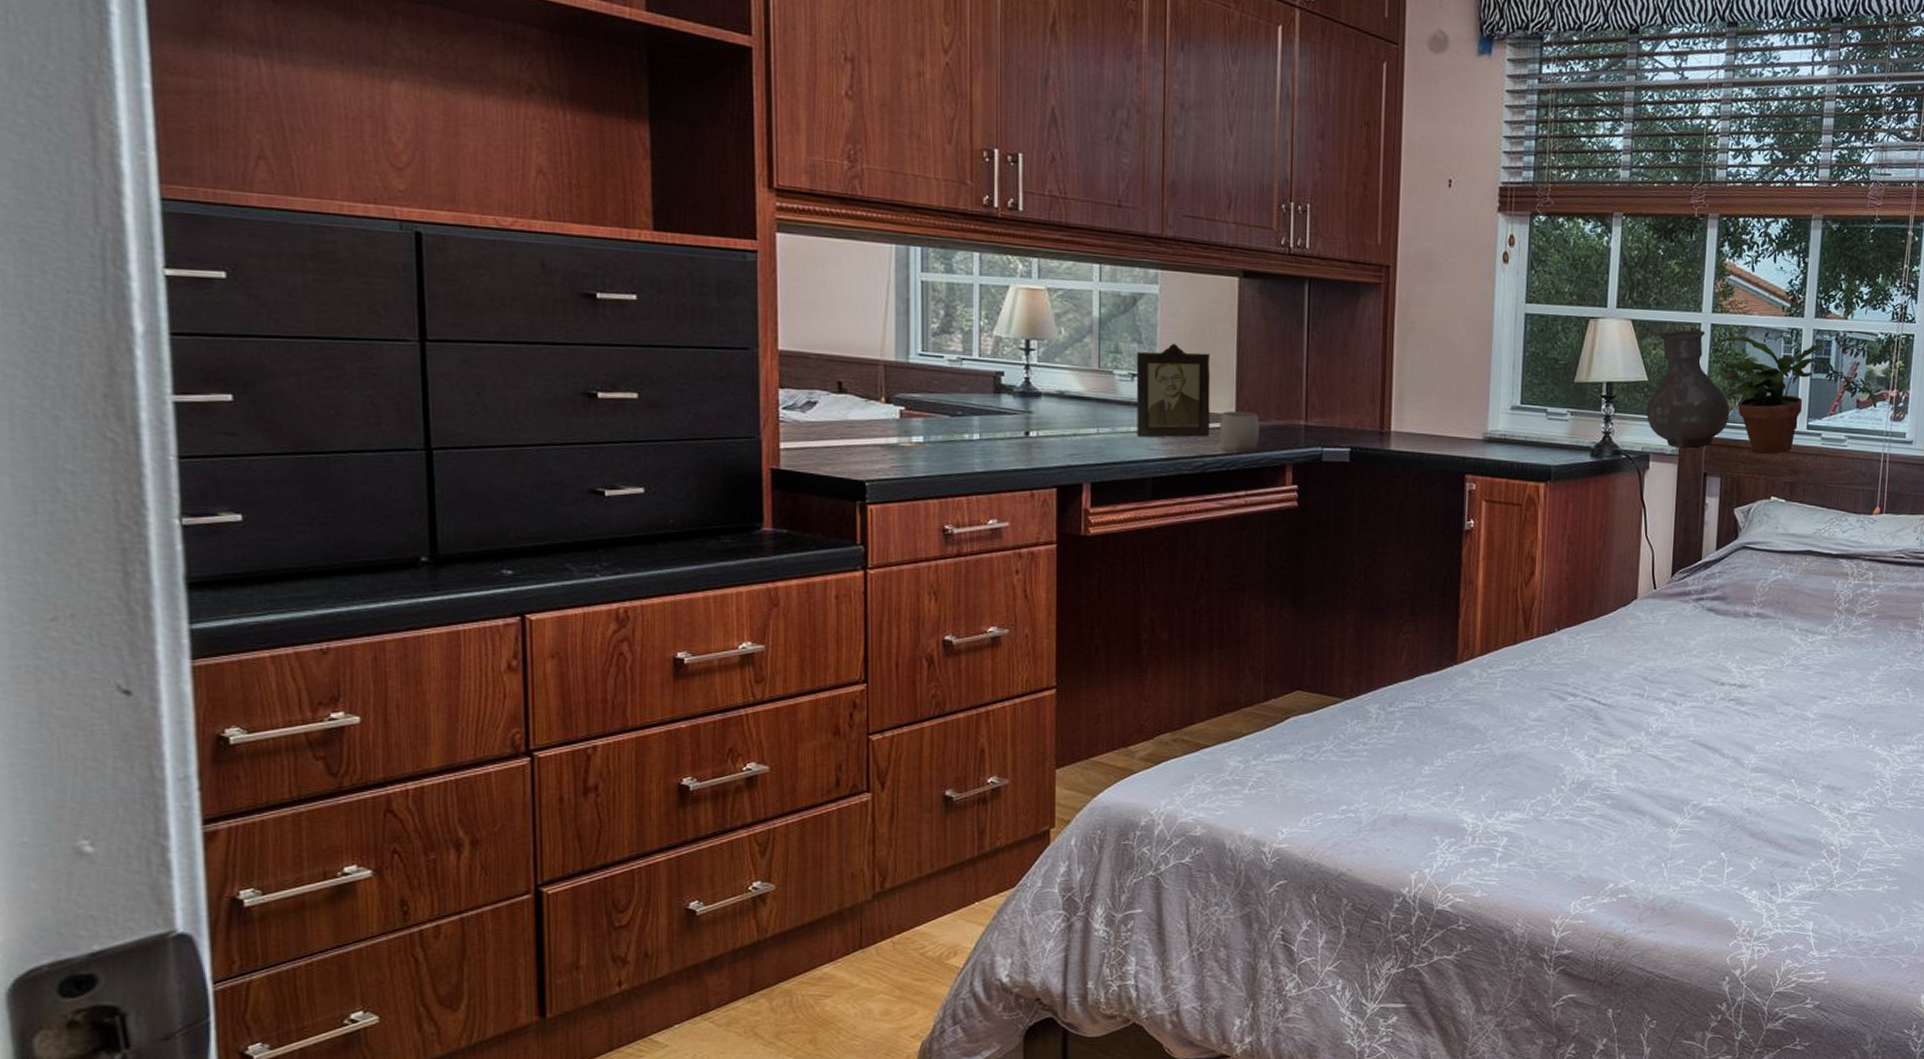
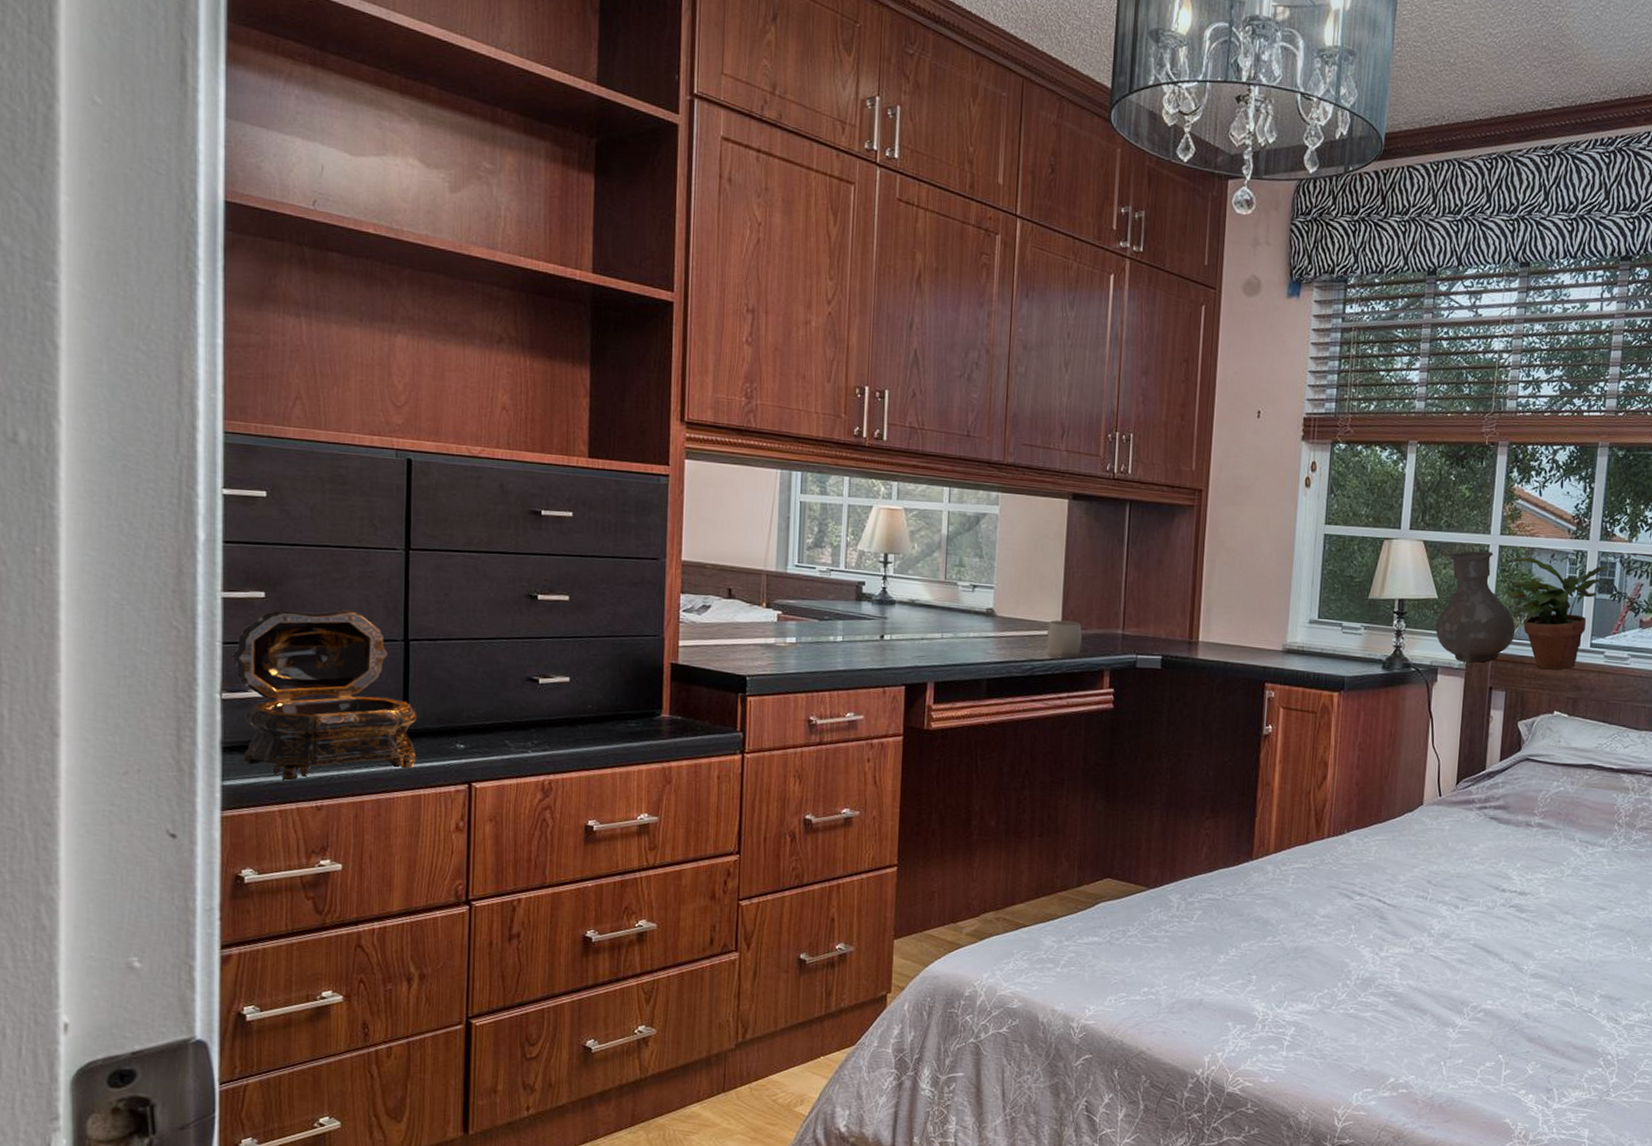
jewelry box: none [193,414,451,621] -> present [232,610,418,781]
photo frame: present [1136,343,1211,438] -> none [975,558,1041,643]

